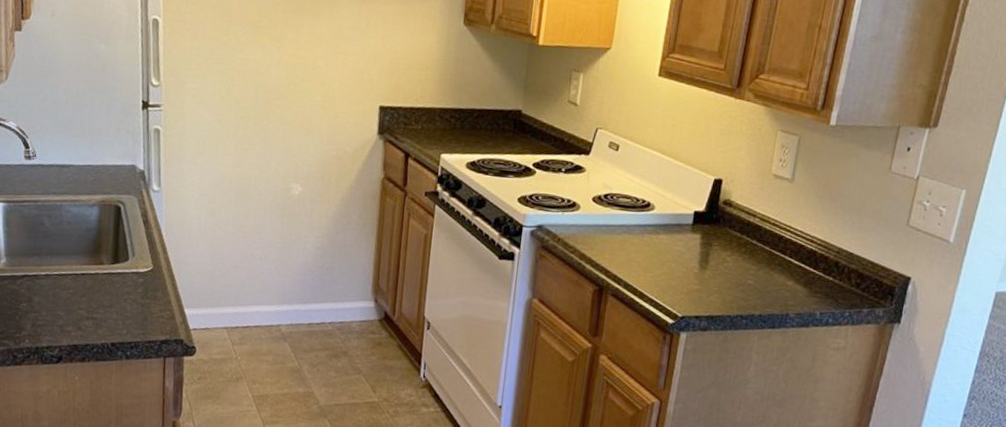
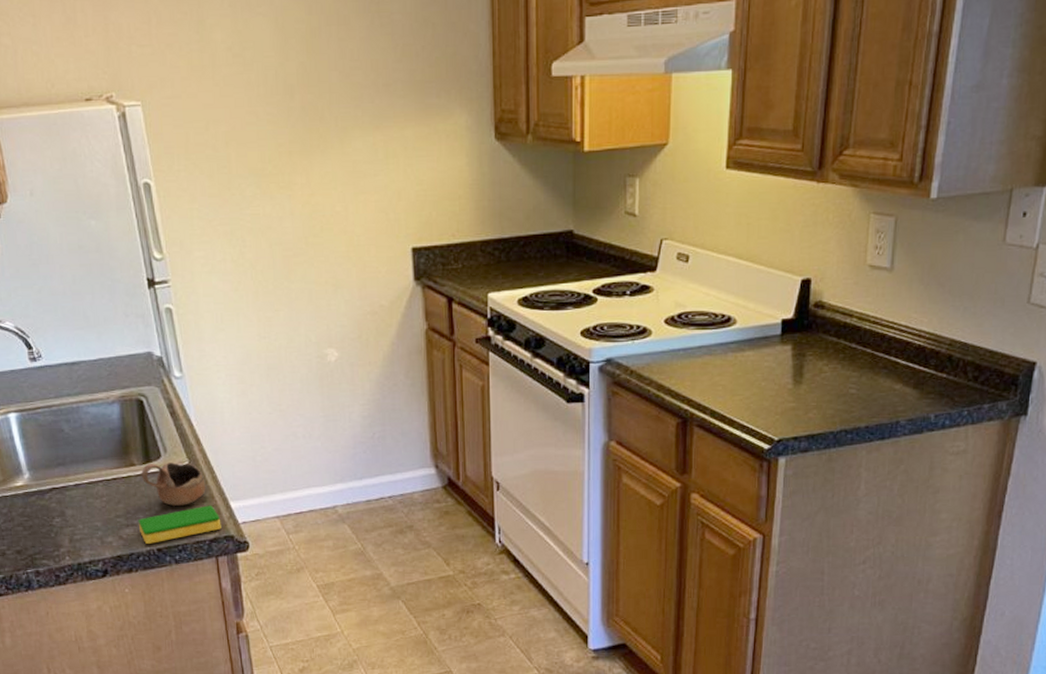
dish sponge: none [97,309,174,338] -> present [138,505,221,544]
cup: none [107,264,165,307] -> present [141,462,206,506]

